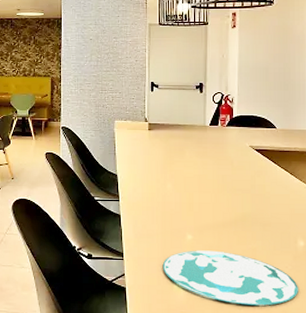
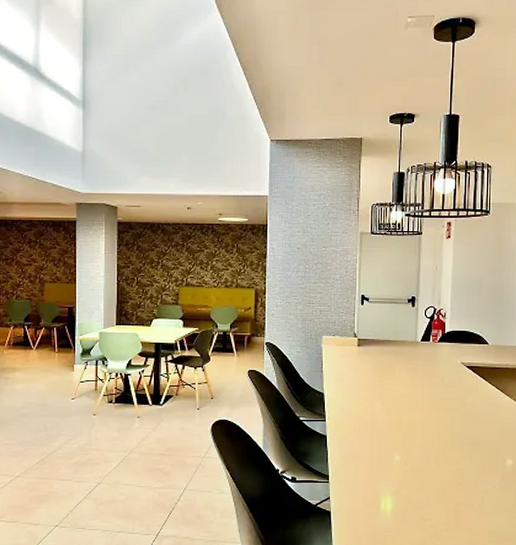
plate: present [162,250,298,306] -> none [369,471,505,526]

